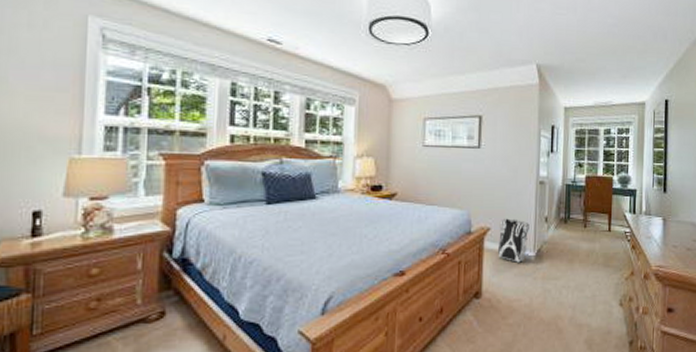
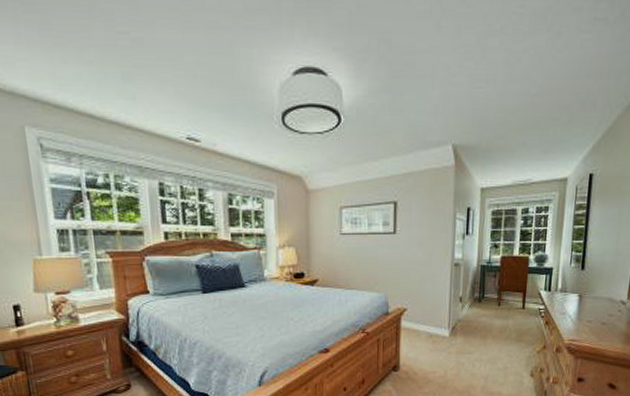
backpack: present [497,218,530,263] -> none [413,299,444,339]

